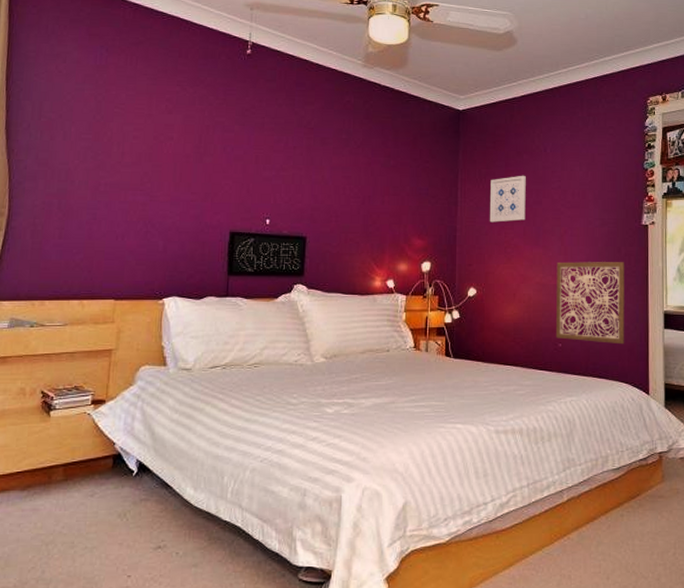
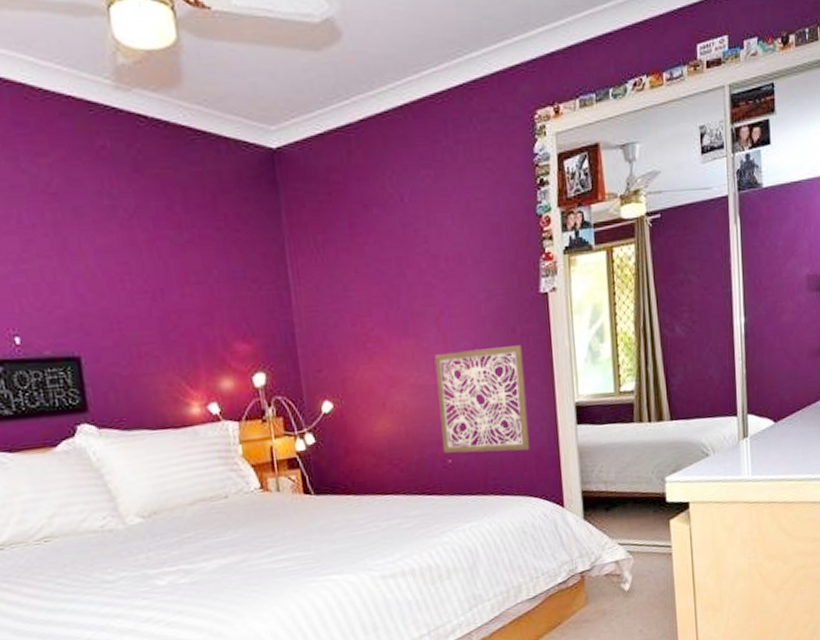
wall art: present [489,175,526,223] -> none [331,238,387,310]

